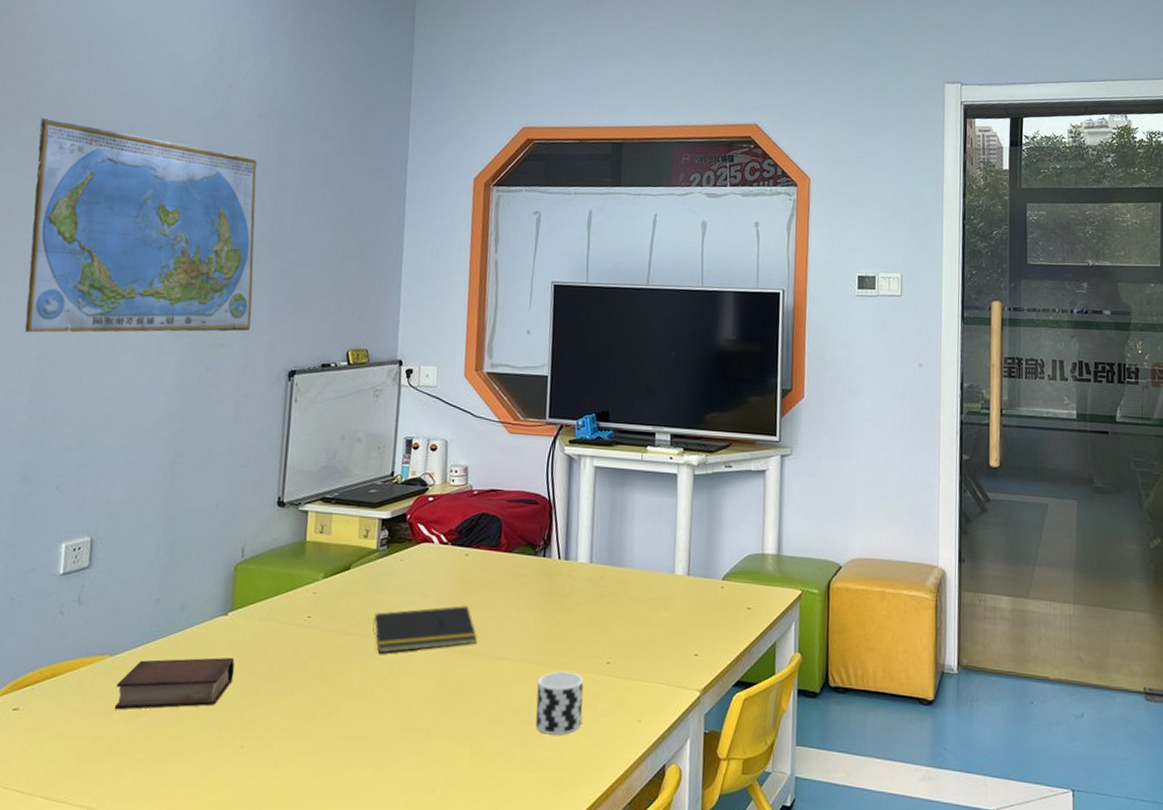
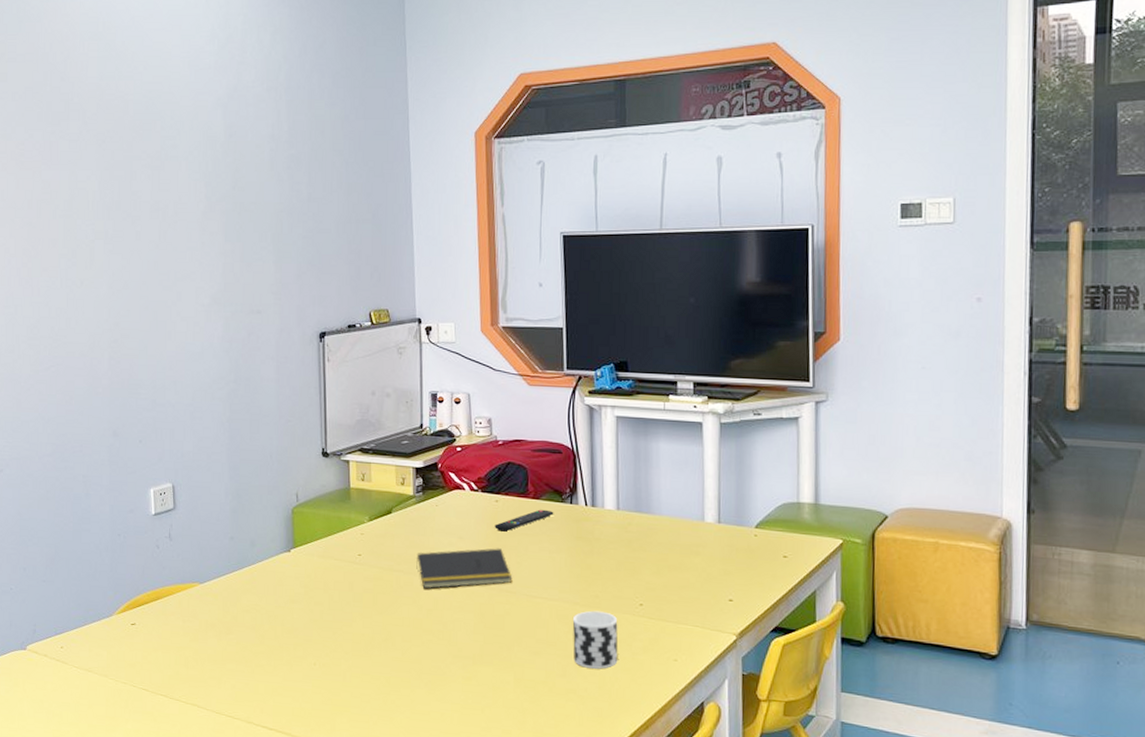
world map: present [24,118,258,333] -> none [85,112,282,308]
book: present [114,657,235,710] -> none [207,588,302,629]
remote control: none [462,563,526,588] -> present [494,509,554,532]

